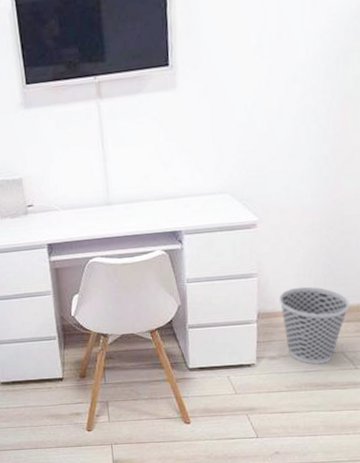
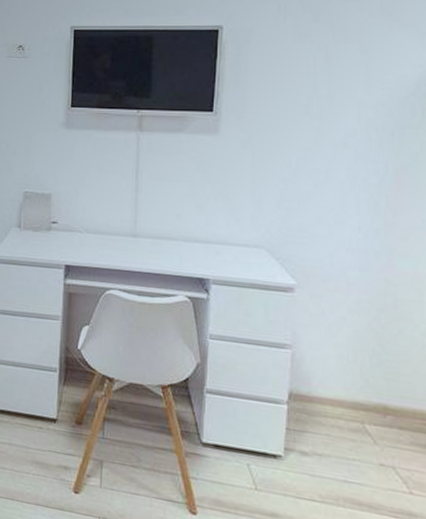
wastebasket: present [278,286,349,365] -> none [315,371,403,477]

